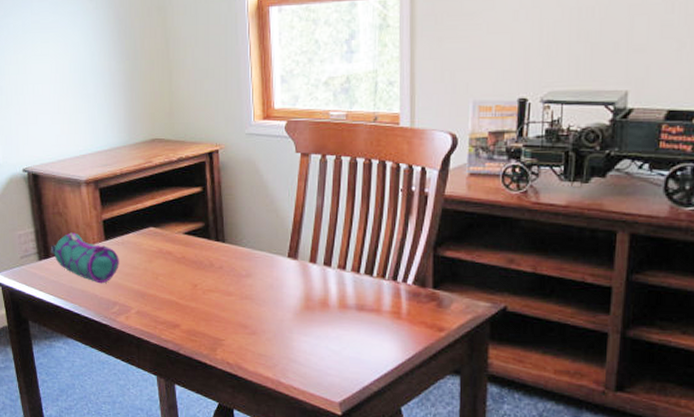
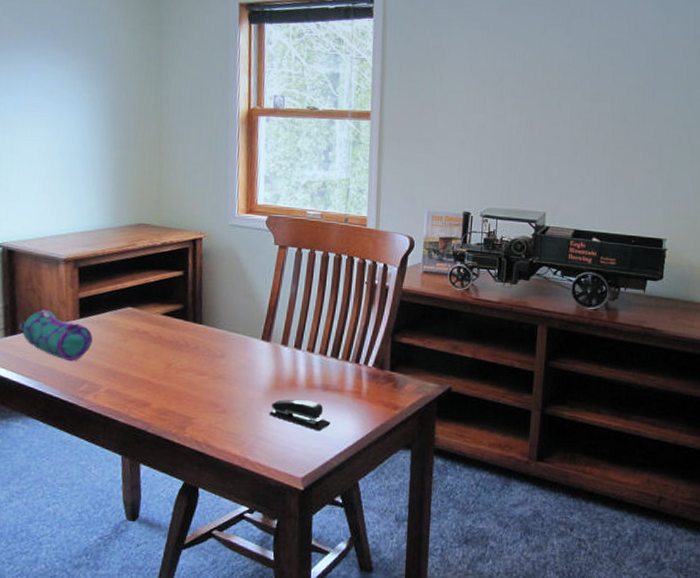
stapler: none [300,321,367,354] -> present [269,399,330,431]

